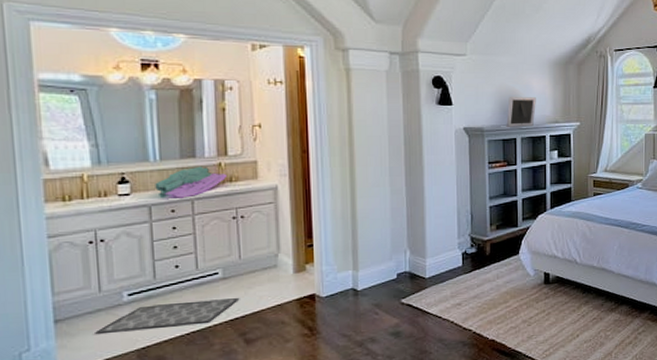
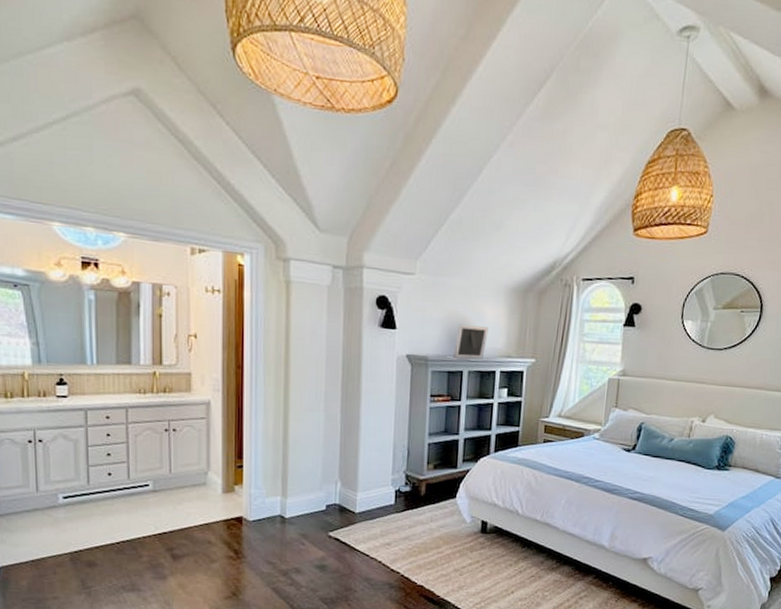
bath mat: present [95,298,240,334] -> none [32,510,169,534]
towel: present [155,166,228,200] -> none [91,373,162,406]

